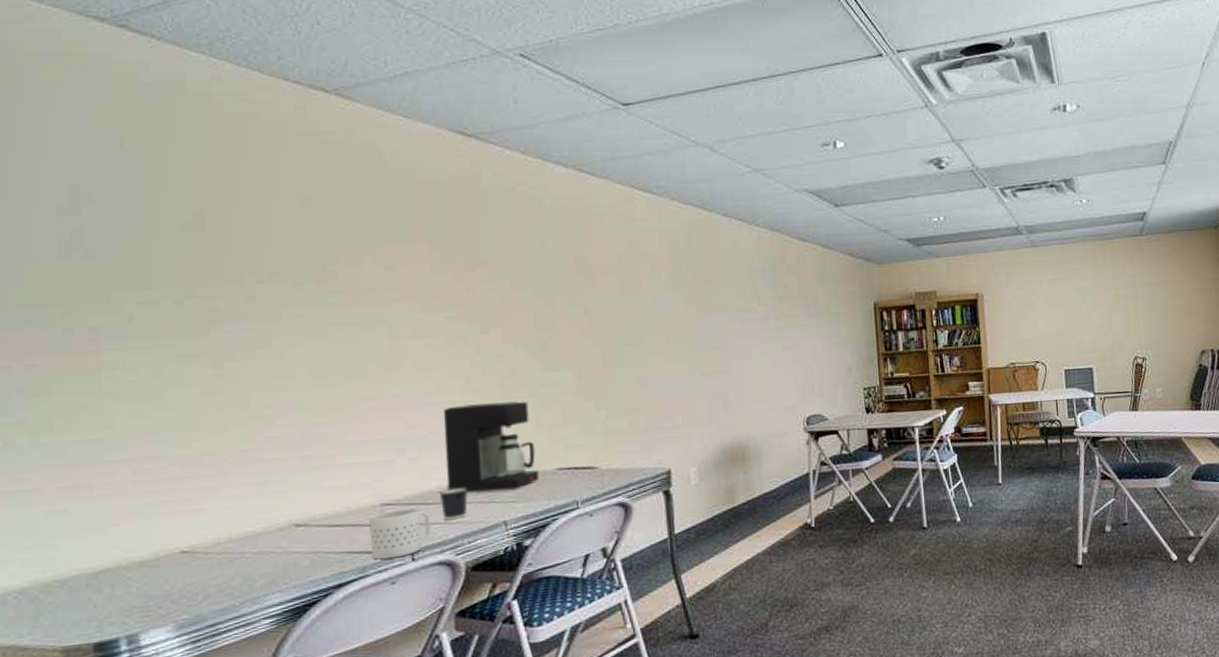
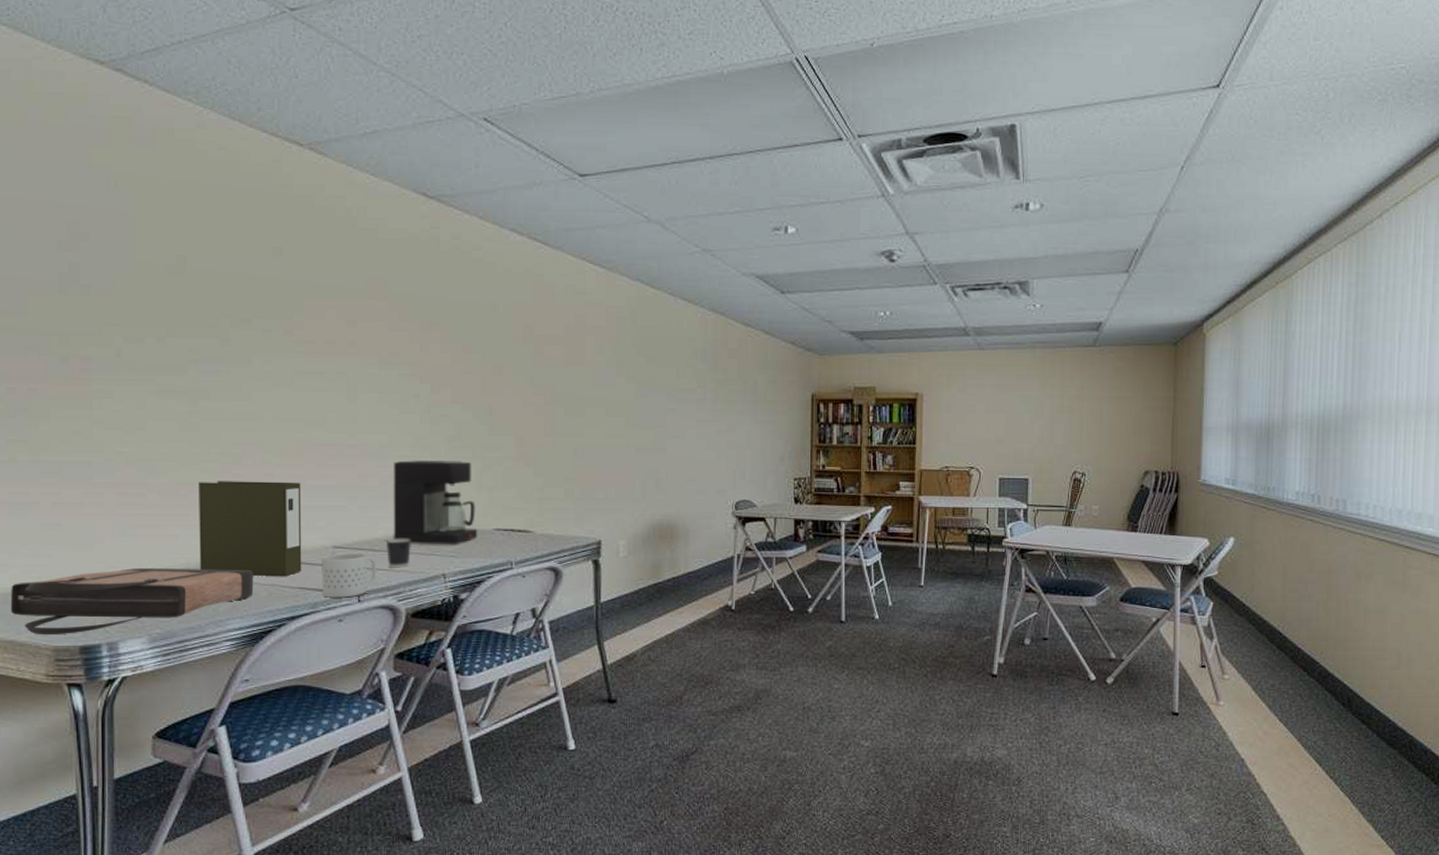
shopping bag: none [9,538,294,636] -> present [10,568,254,636]
binder: none [227,439,348,545] -> present [199,481,302,576]

